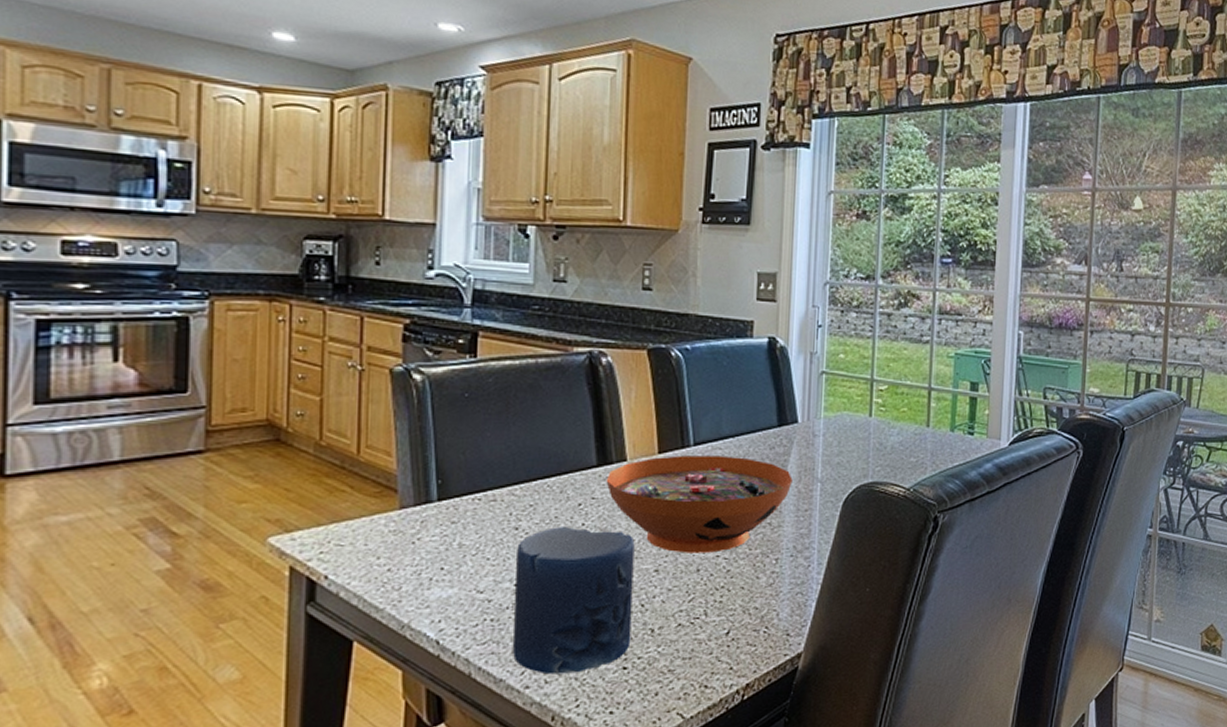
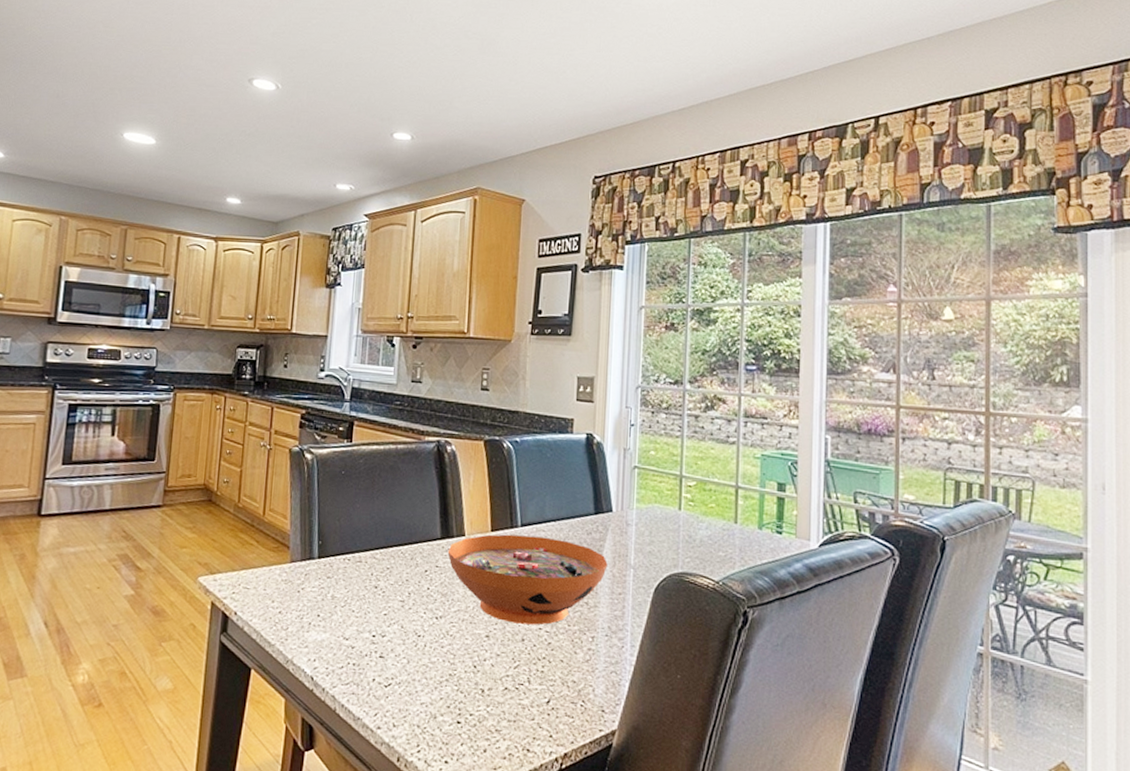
candle: present [513,525,635,675] -> none [369,588,470,721]

